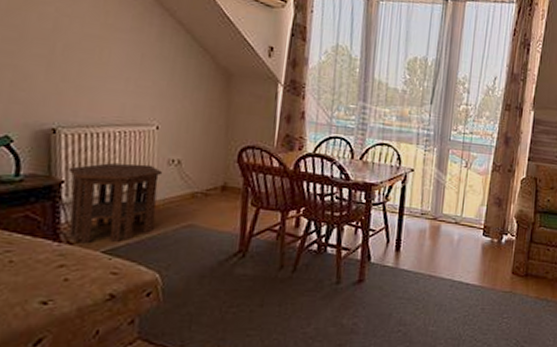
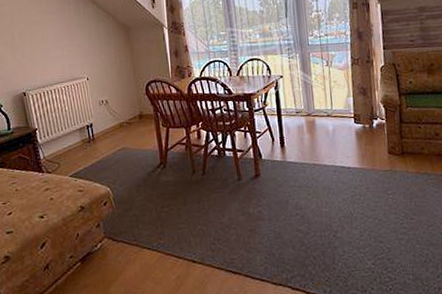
side table: present [68,163,163,244] -> none [38,107,99,172]

